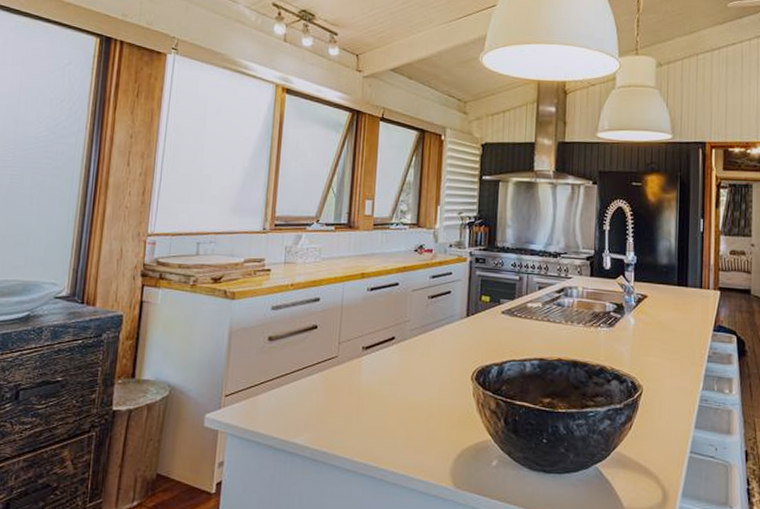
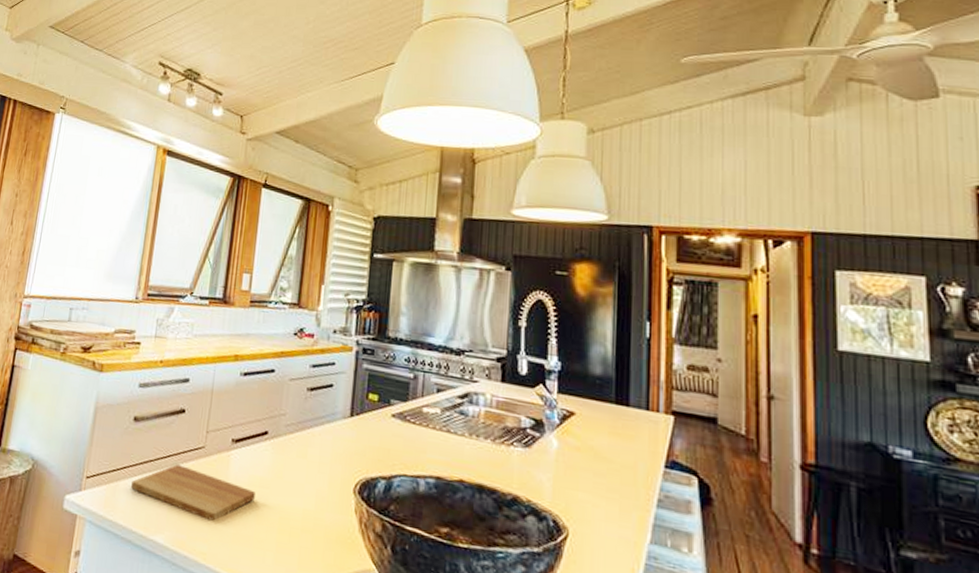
cutting board: none [270,374,386,419] -> present [131,464,255,521]

